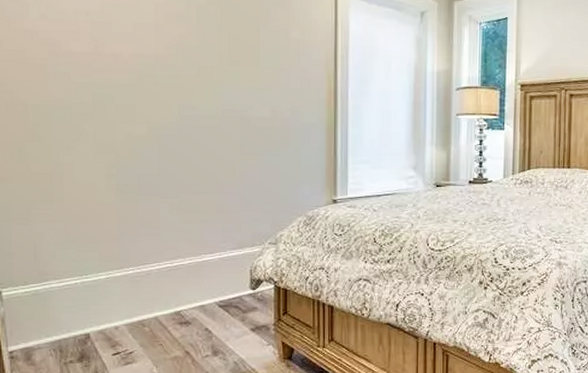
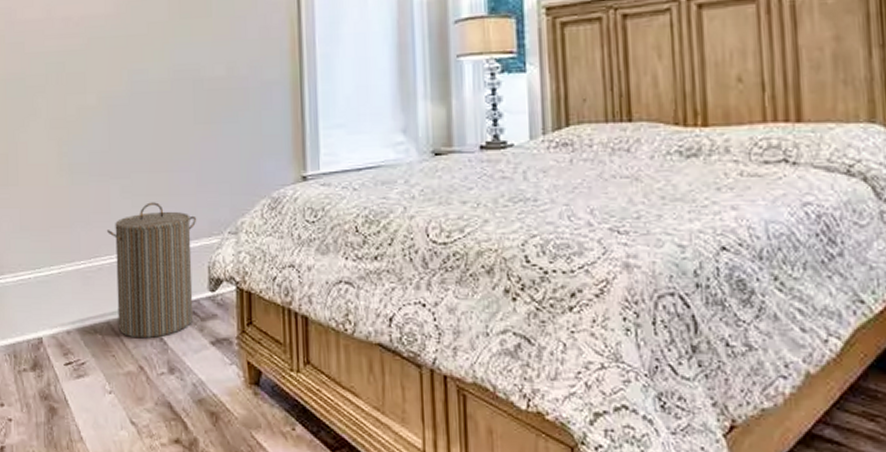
laundry hamper: none [156,218,241,330] -> present [107,202,197,339]

